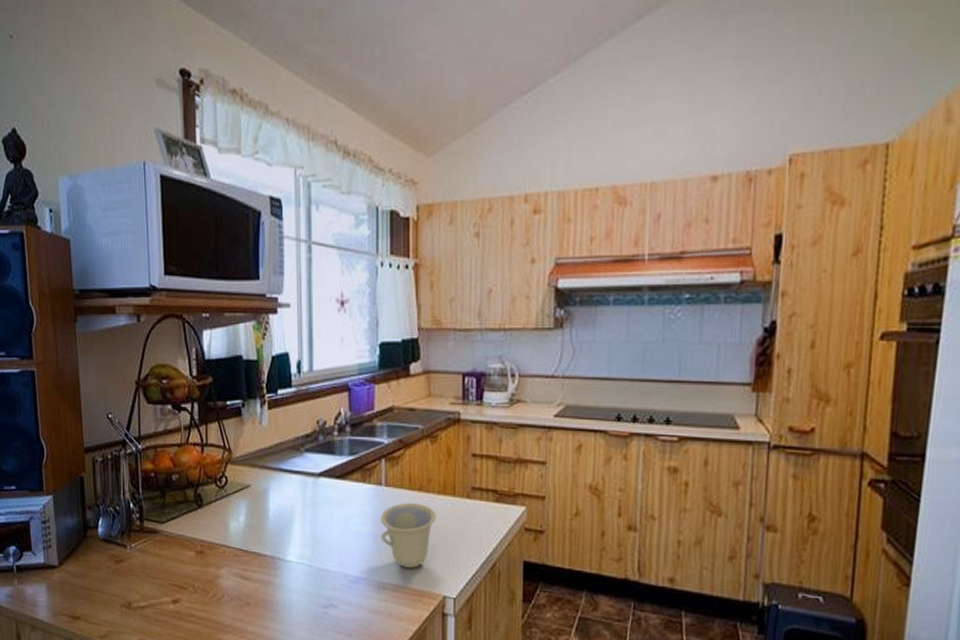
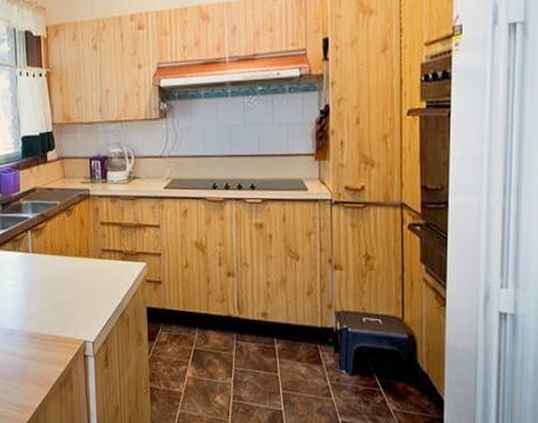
cup: present [380,502,436,569] -> none [29,265,75,320]

